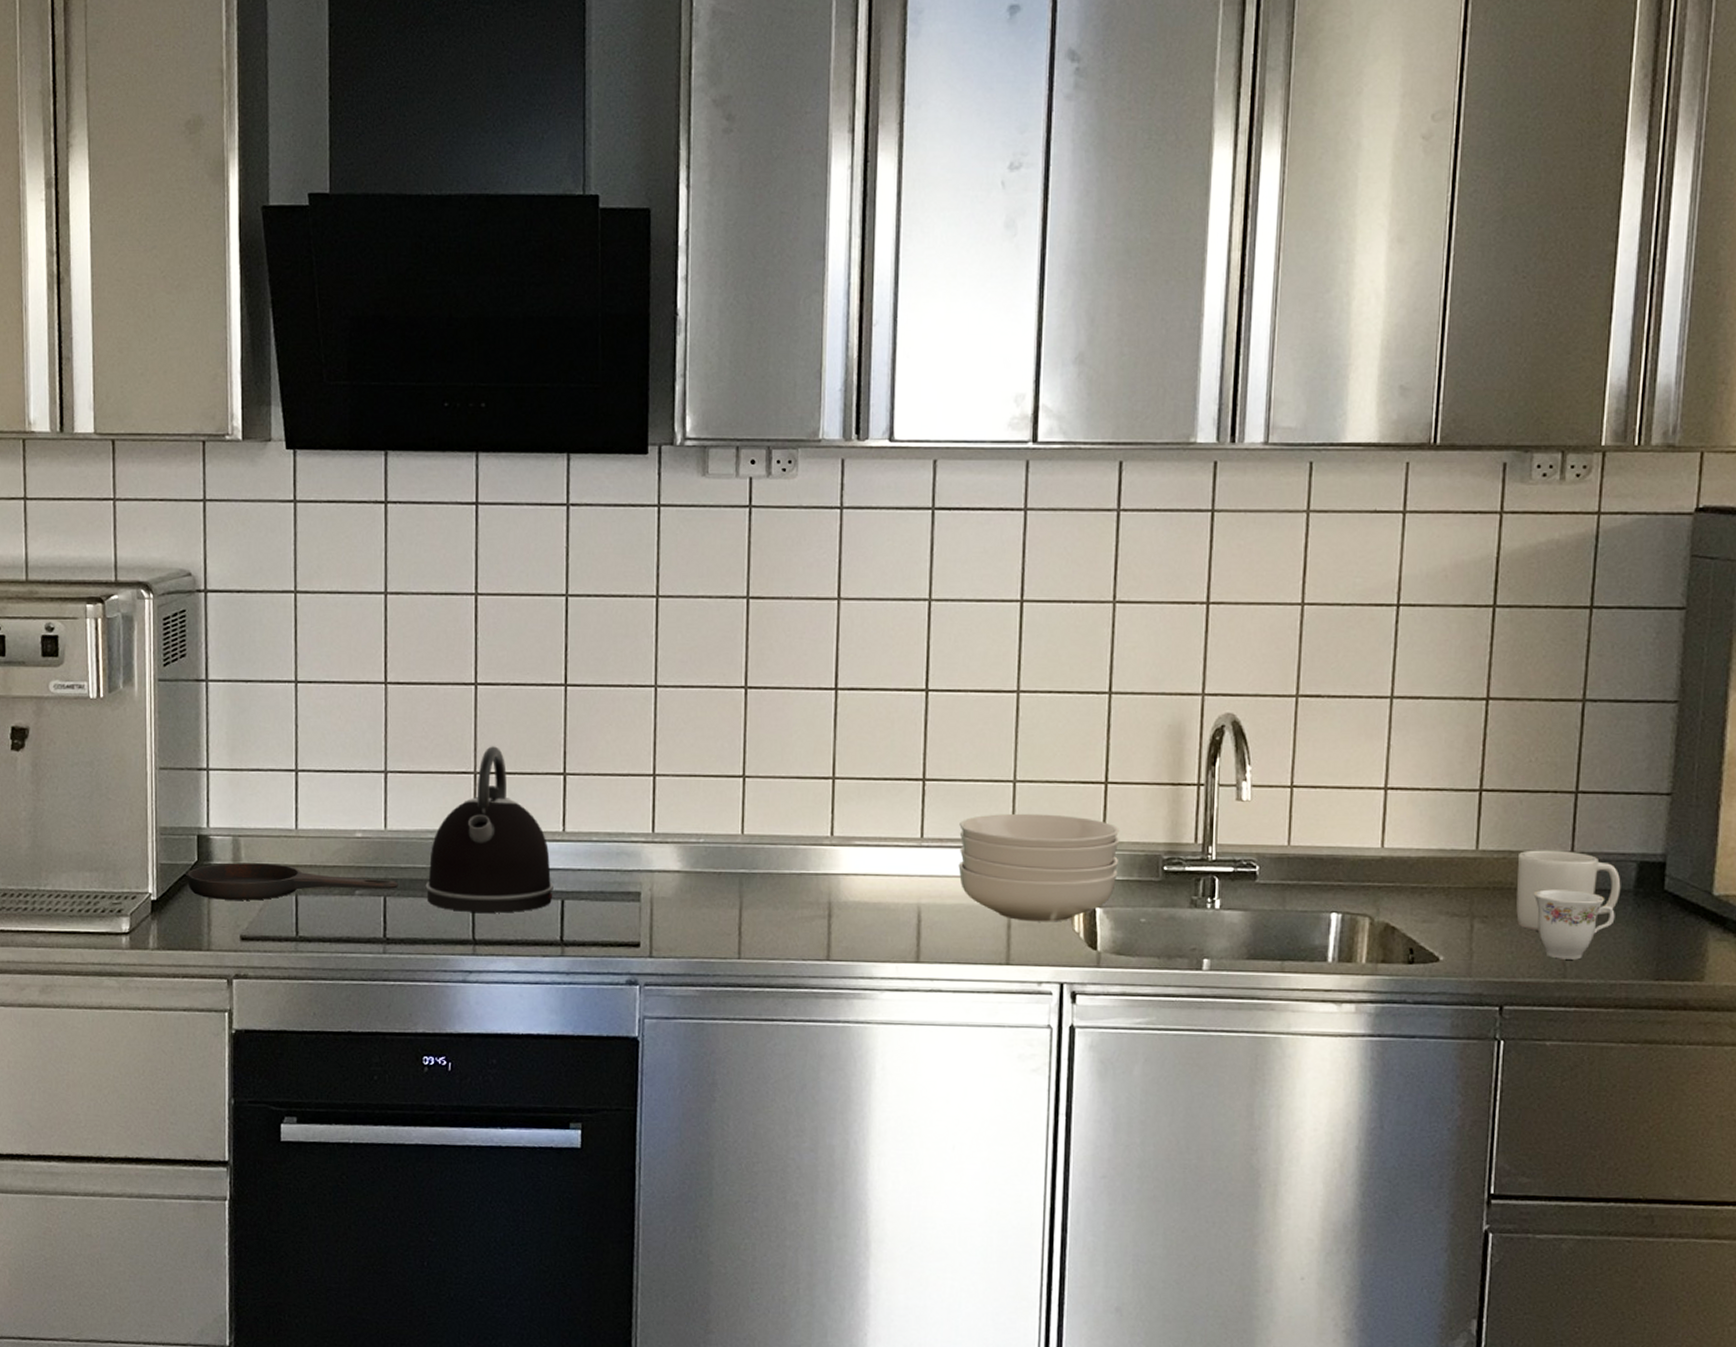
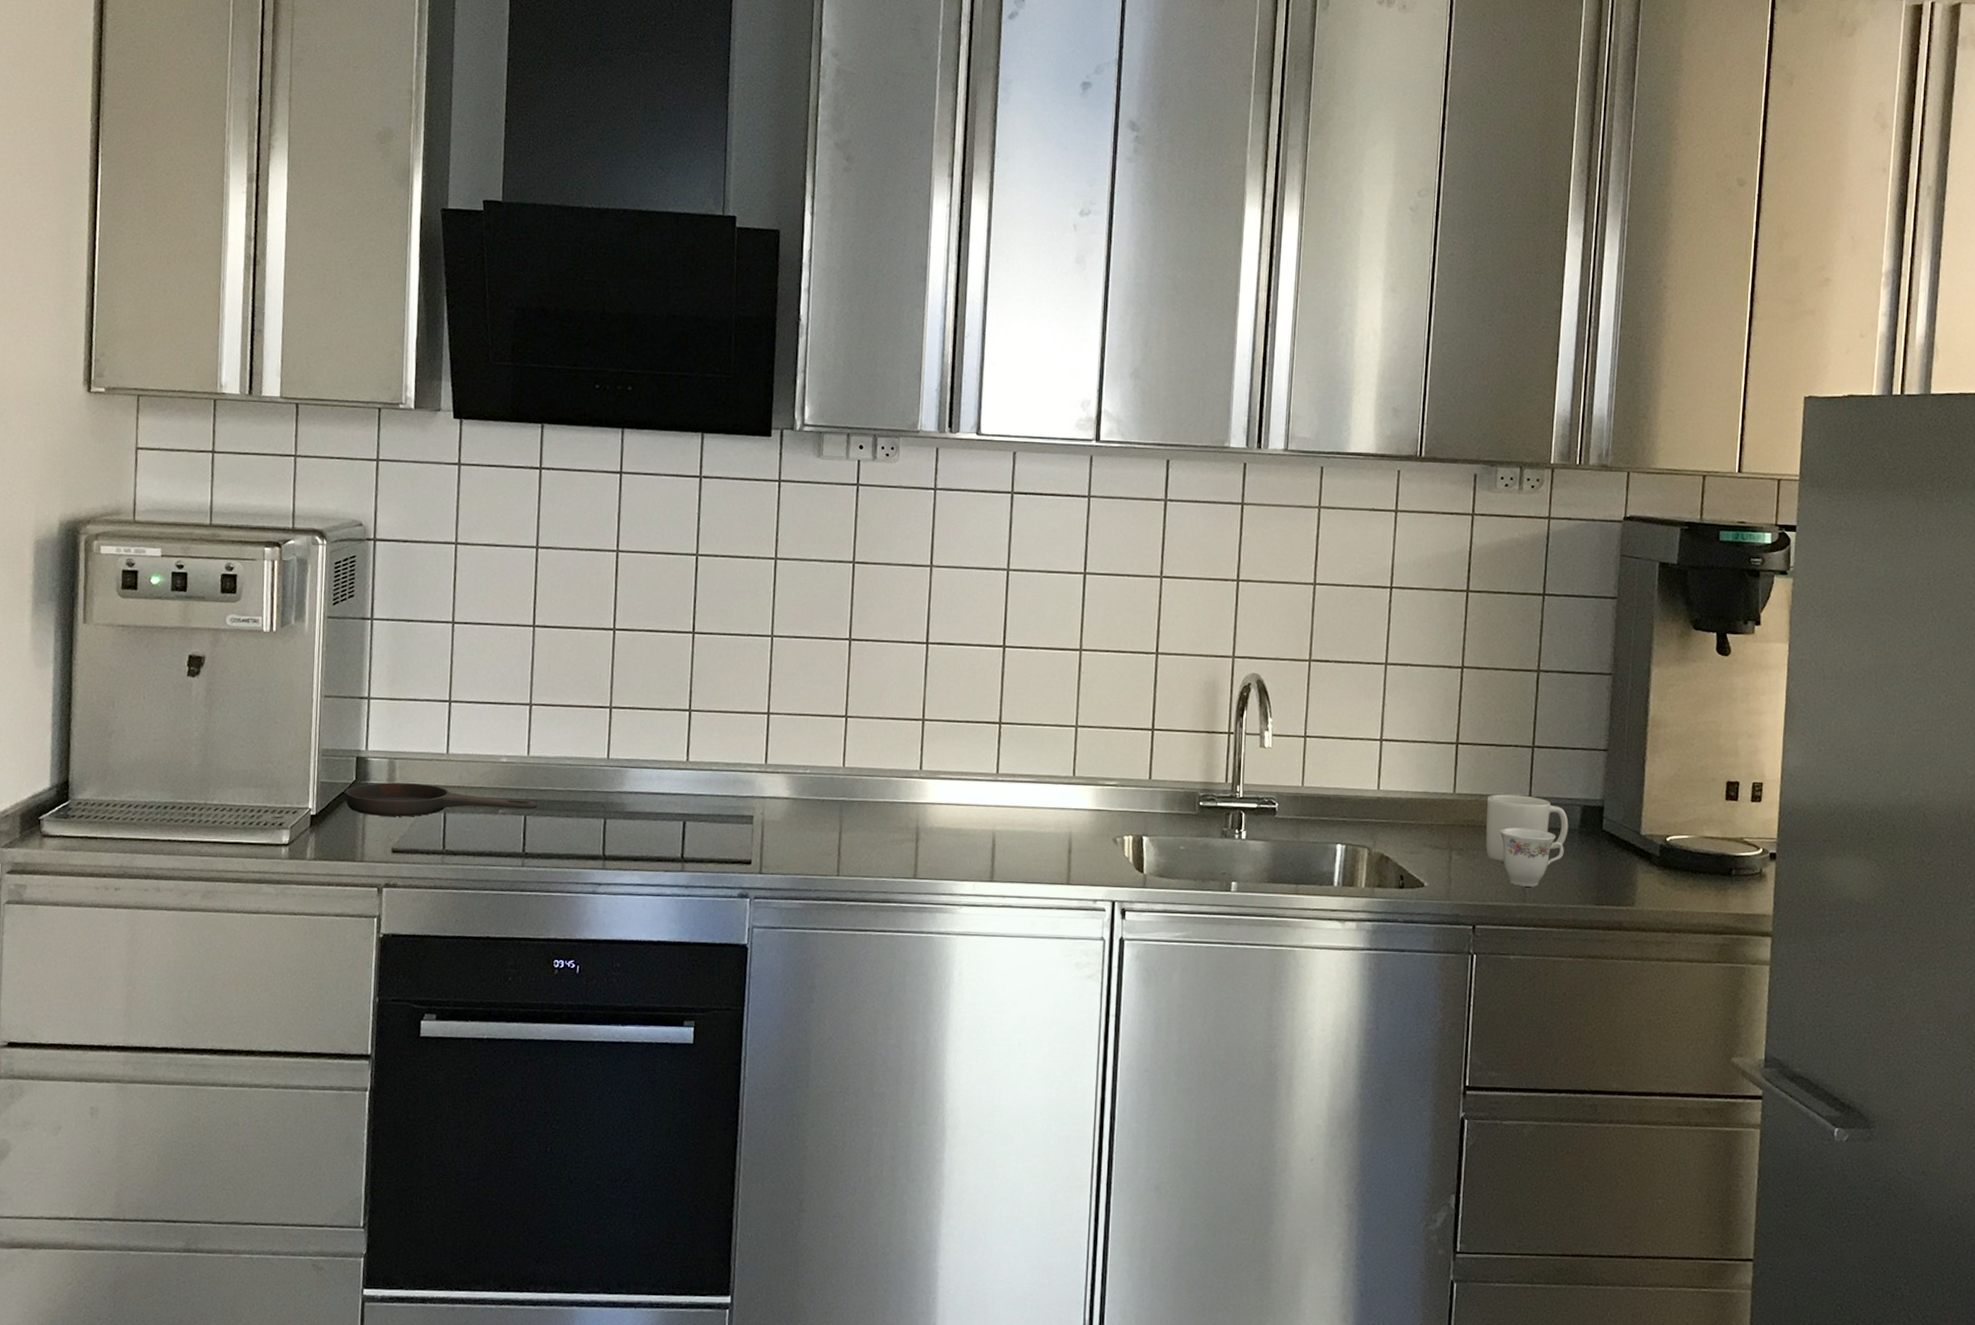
kettle: present [425,746,553,913] -> none [562,684,677,832]
bowl: present [958,813,1120,922] -> none [1028,754,1164,848]

